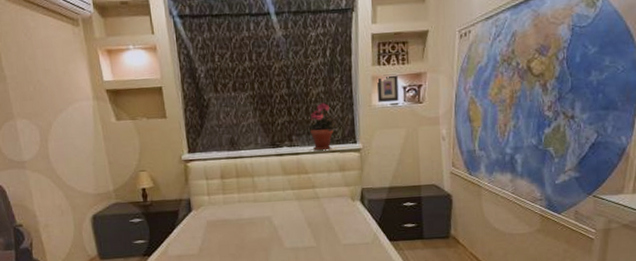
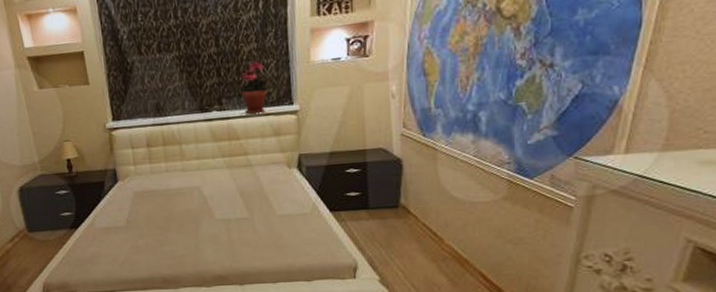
picture frame: present [376,74,399,103] -> none [315,24,342,59]

